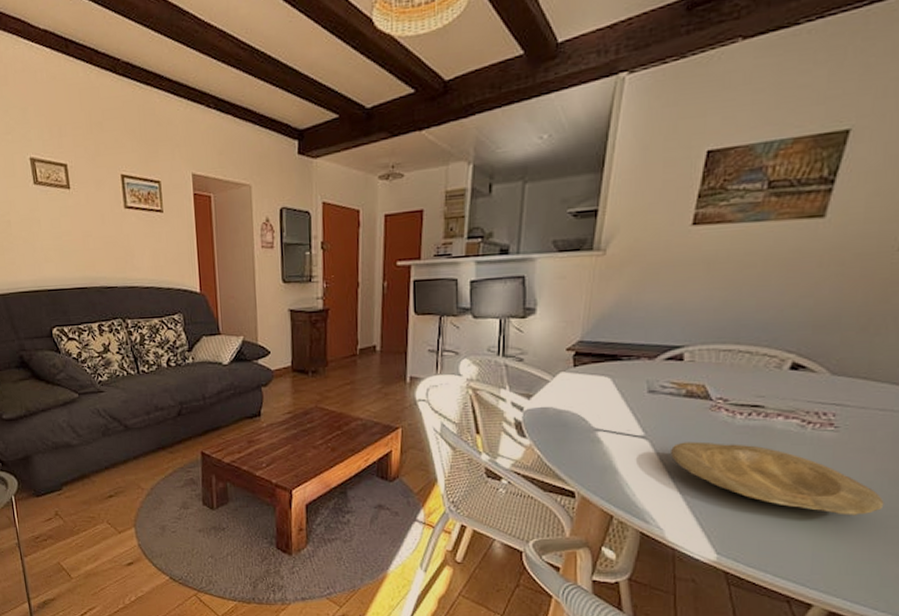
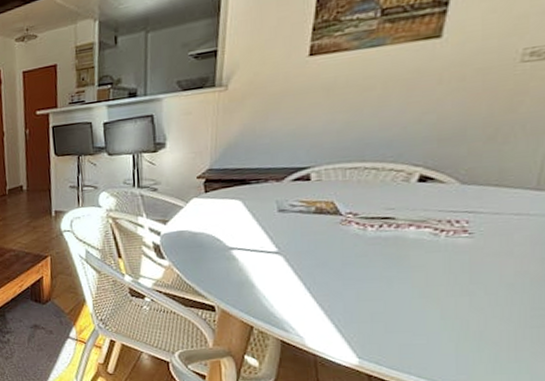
plate: present [671,441,885,515] -> none [305,254,528,317]

